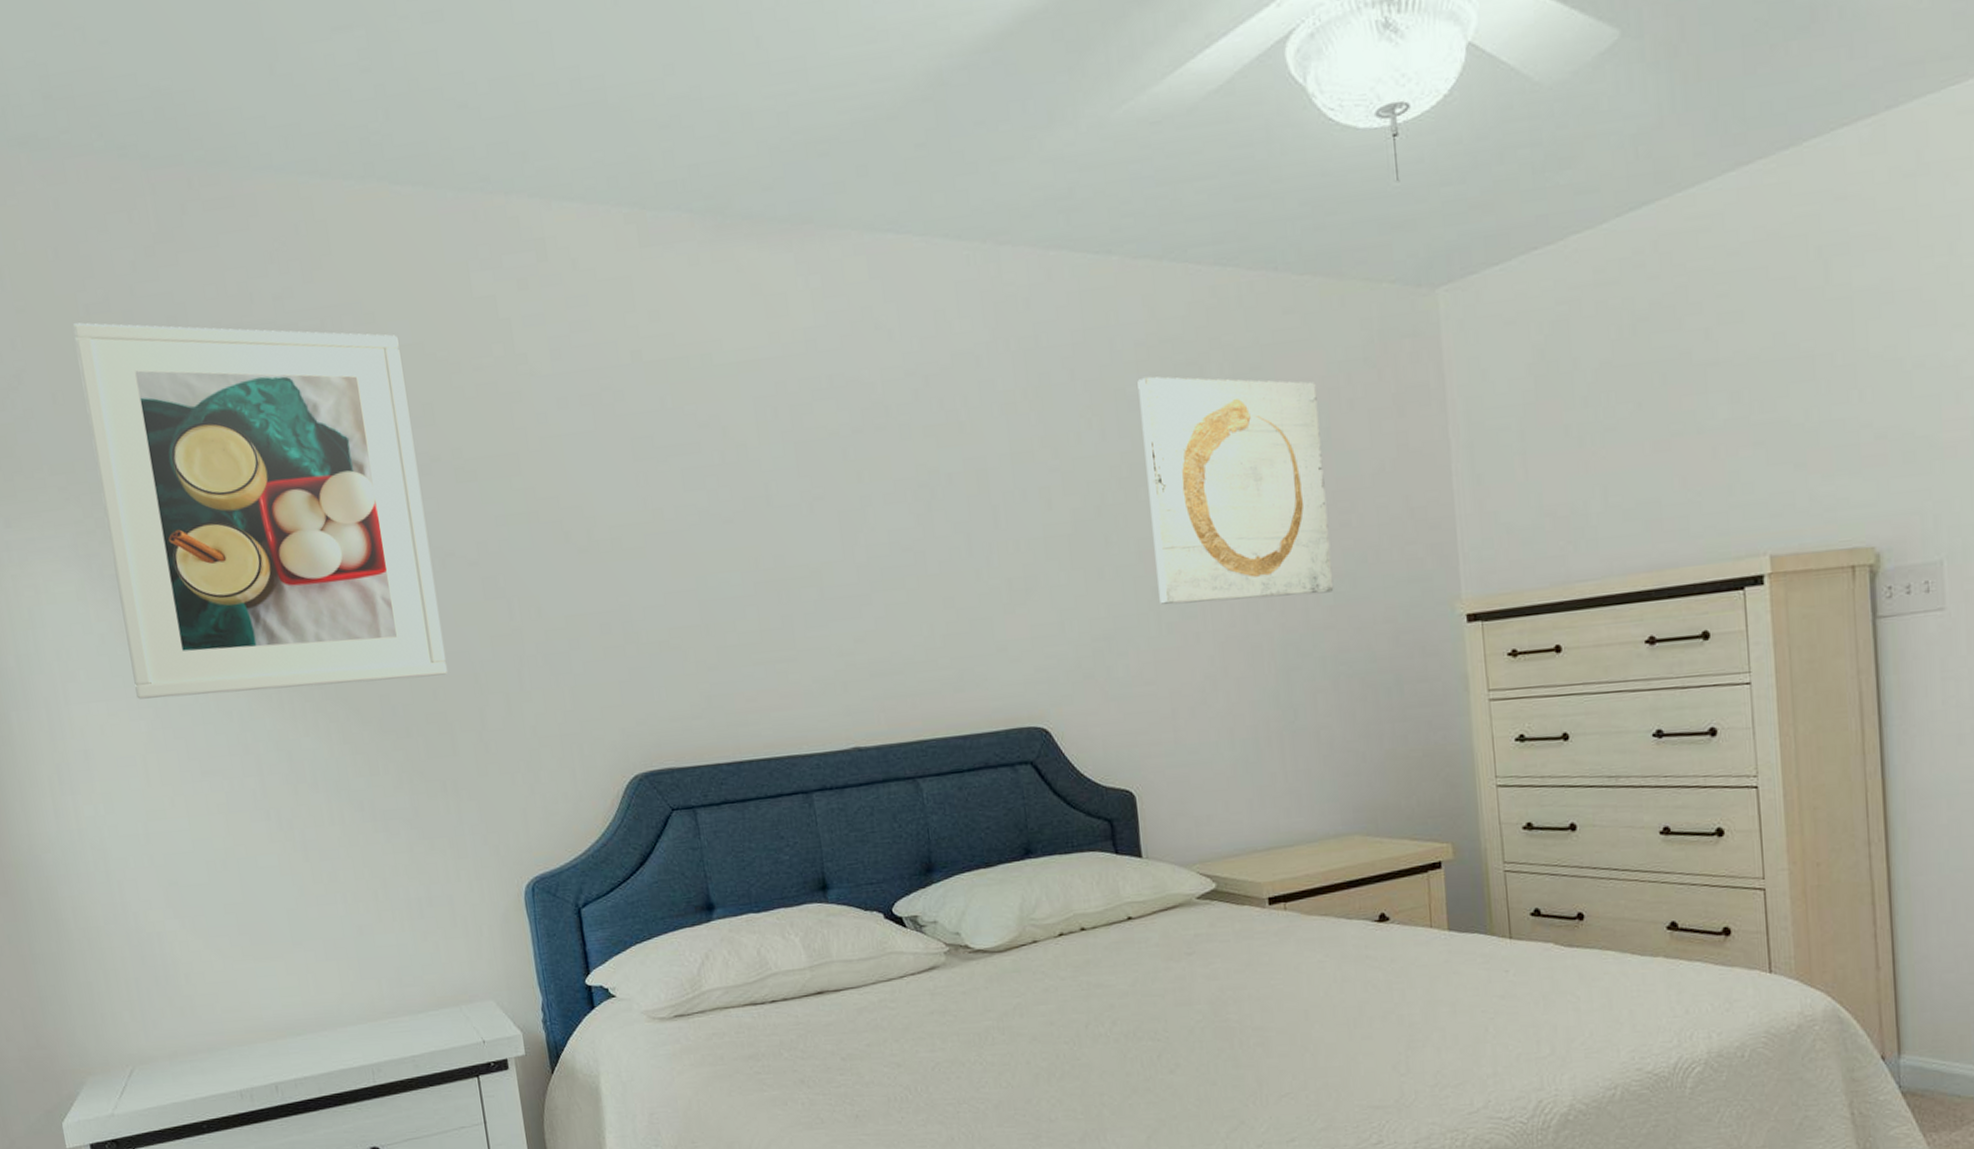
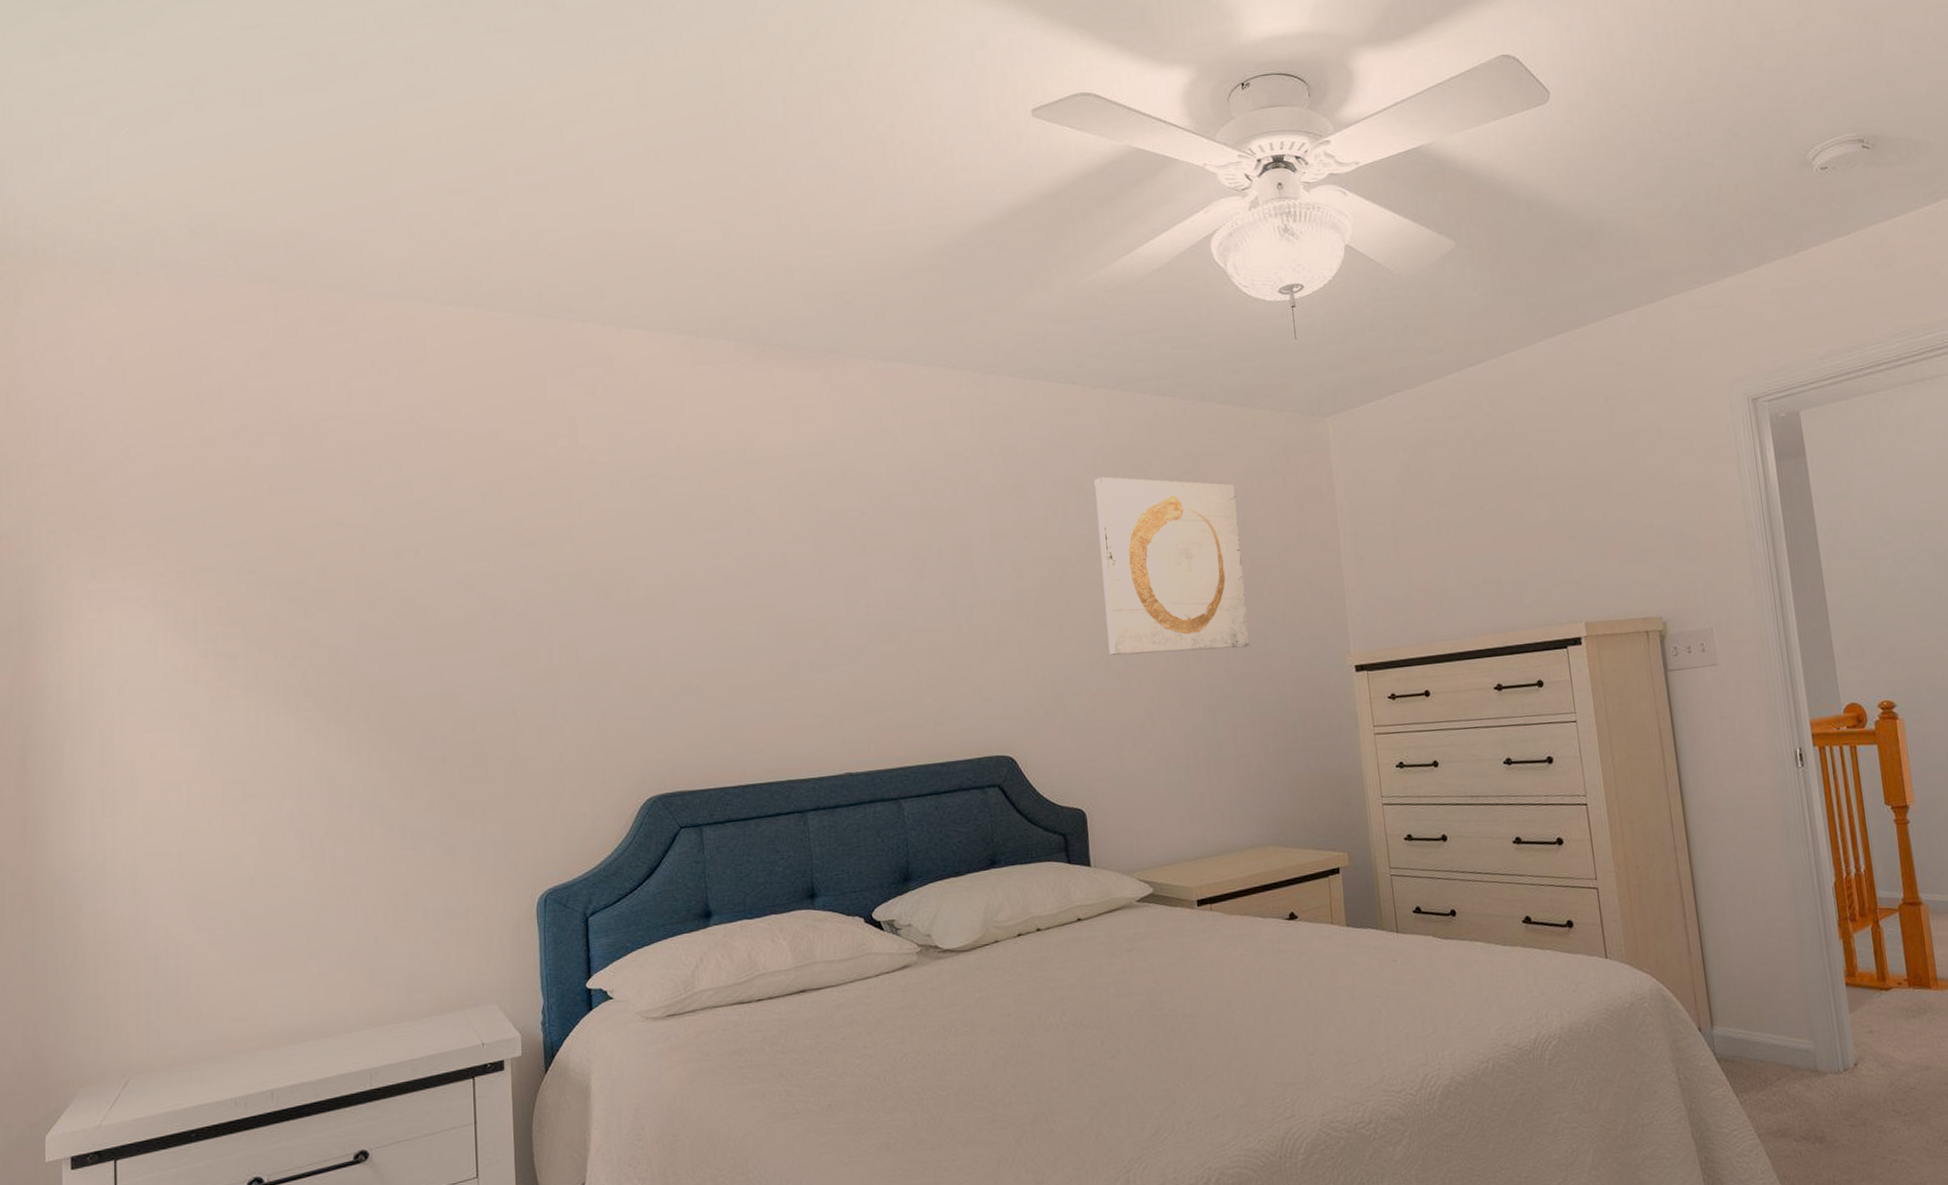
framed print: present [72,322,447,699] -> none [184,409,487,730]

